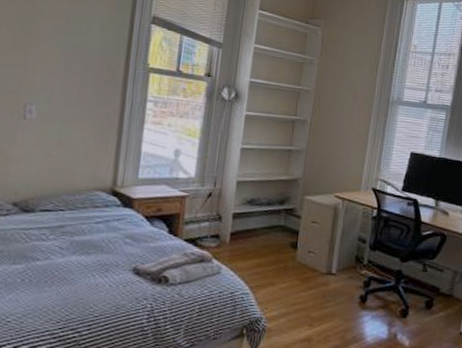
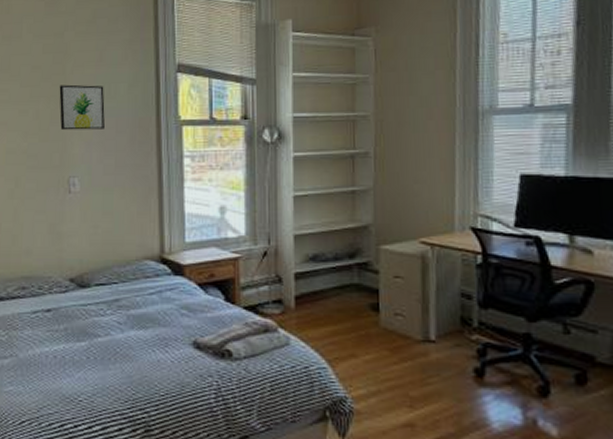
wall art: none [23,12,76,63] -> present [59,84,105,131]

